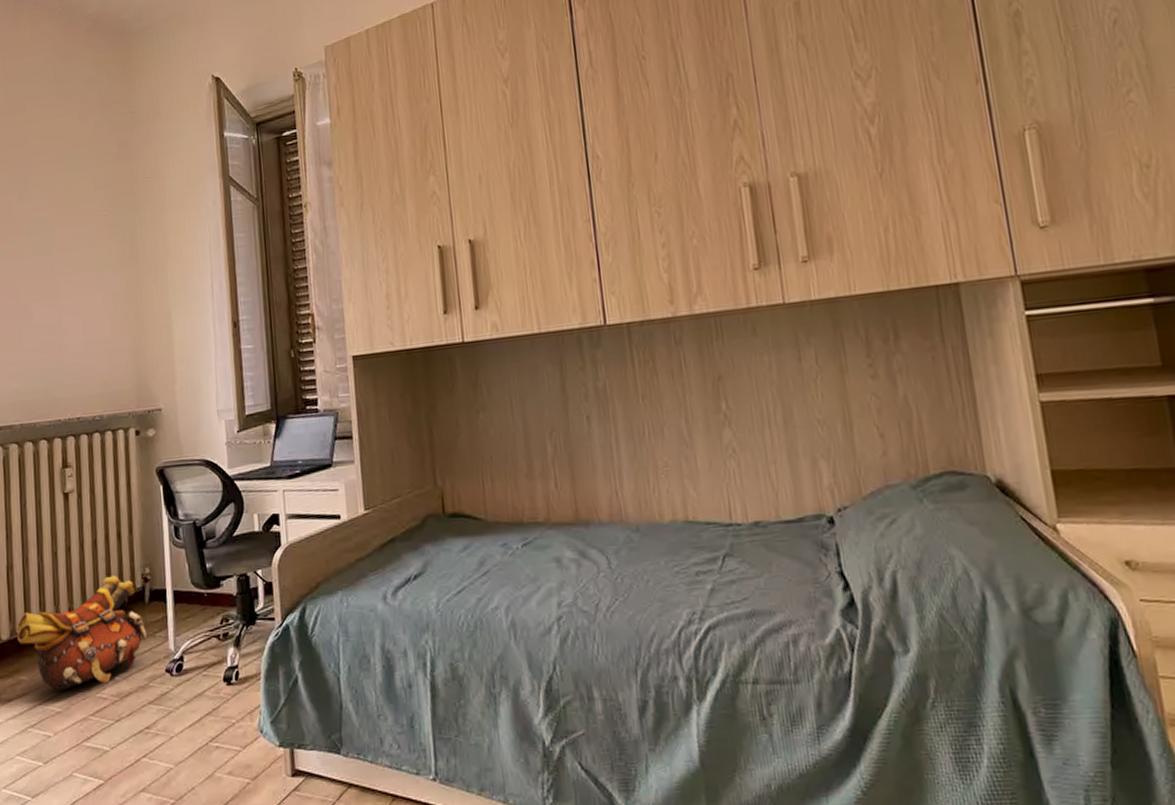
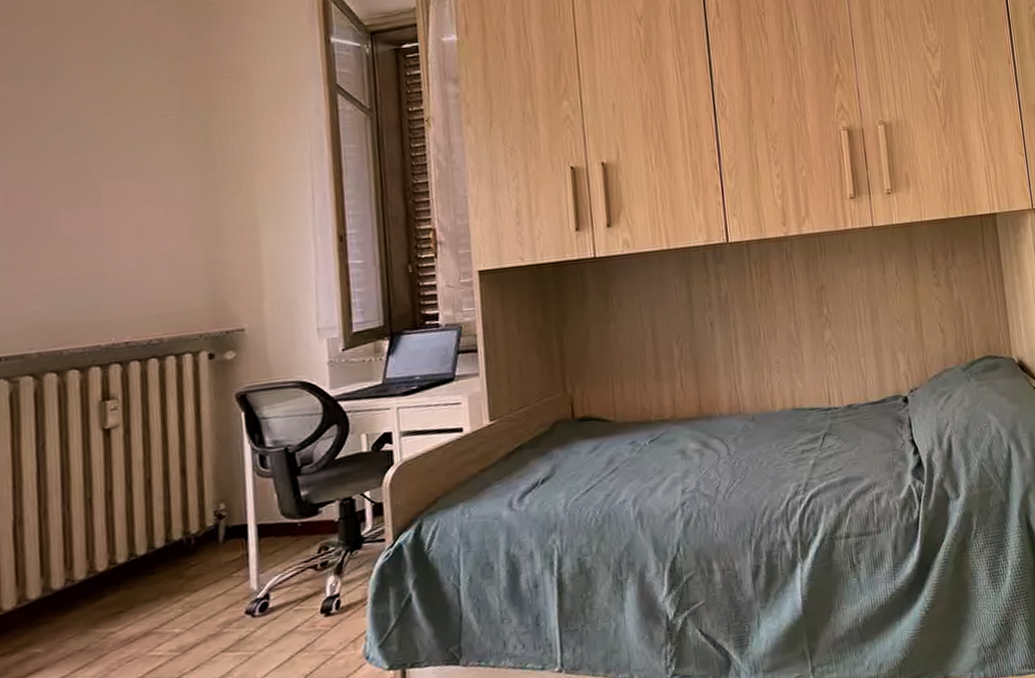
backpack: present [16,575,147,691] -> none [27,516,220,658]

